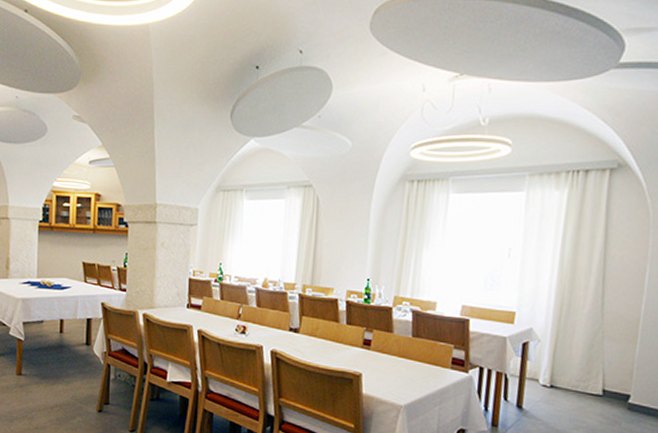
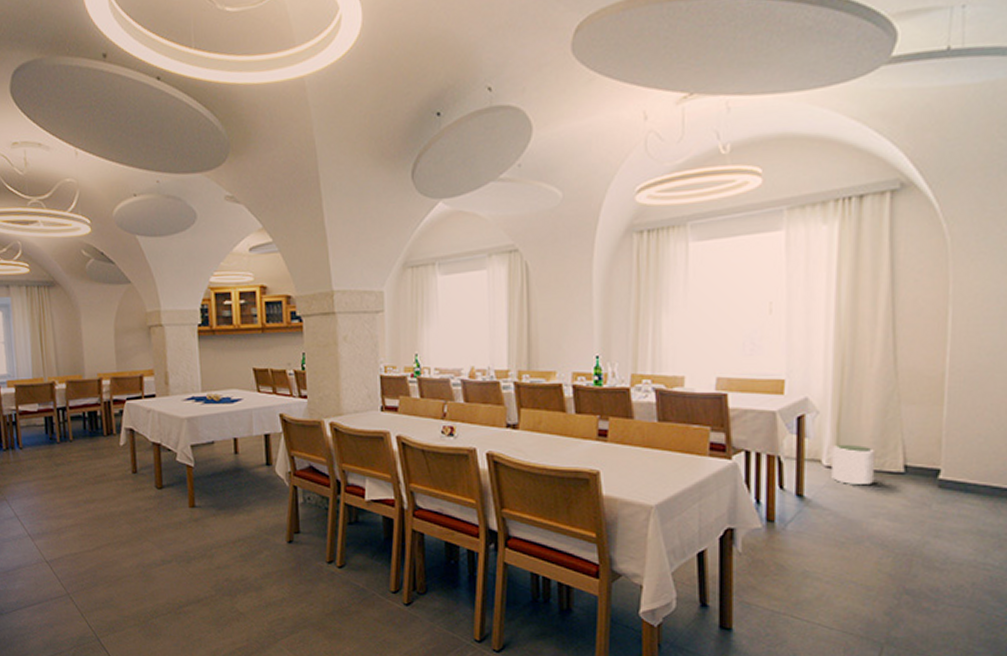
plant pot: none [545,368,581,404] -> present [831,444,876,486]

